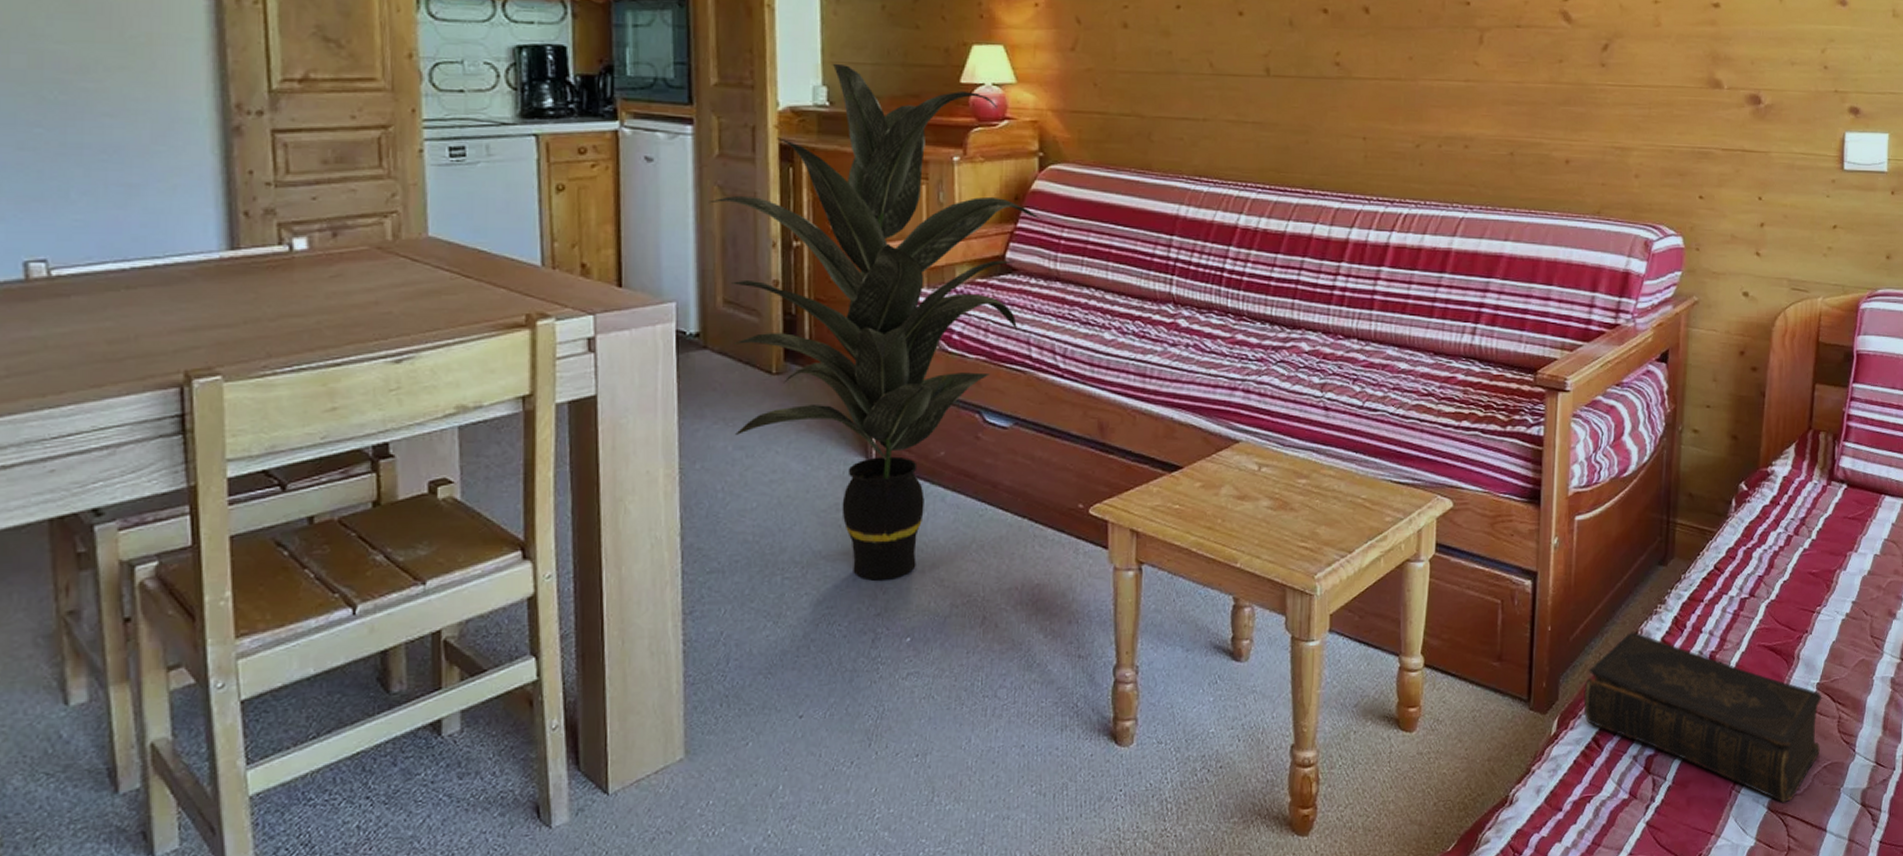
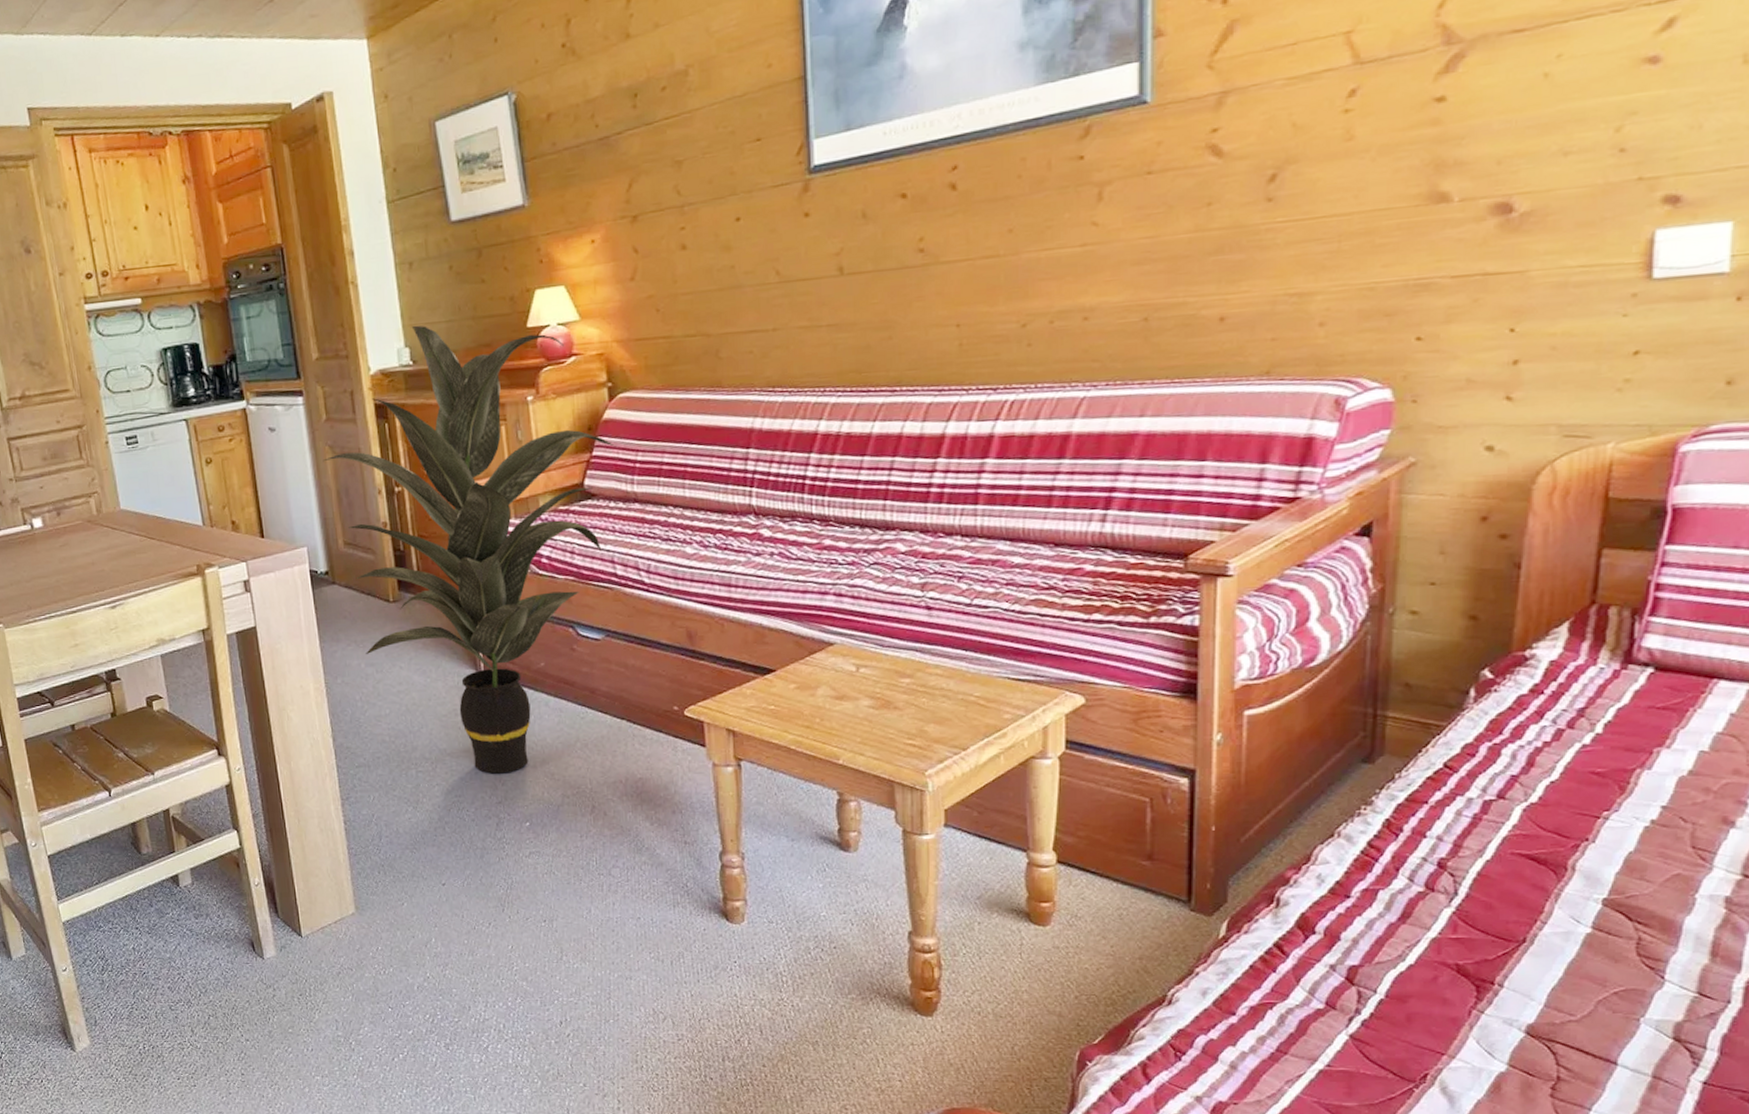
book: present [1583,632,1822,802] -> none [1261,834,1612,1028]

